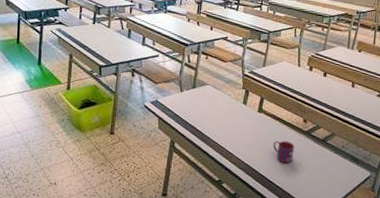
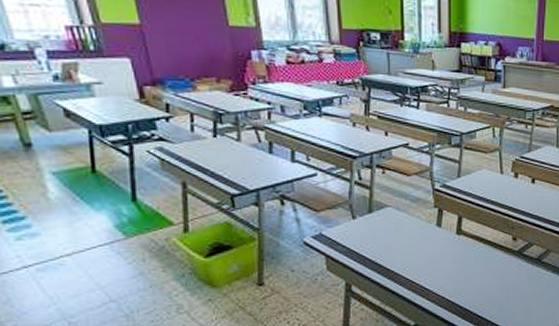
mug: present [273,141,295,164] -> none [478,265,505,293]

